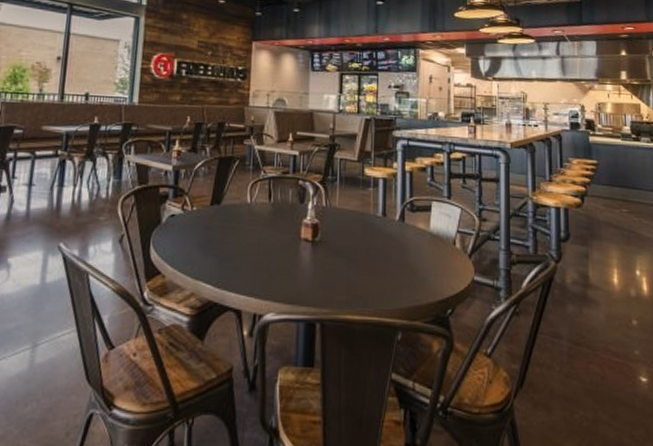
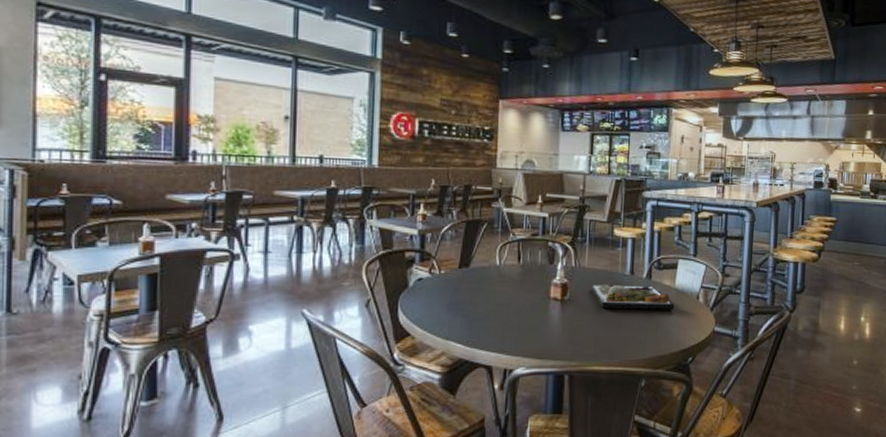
dinner plate: none [342,225,430,256] -> present [591,284,674,310]

